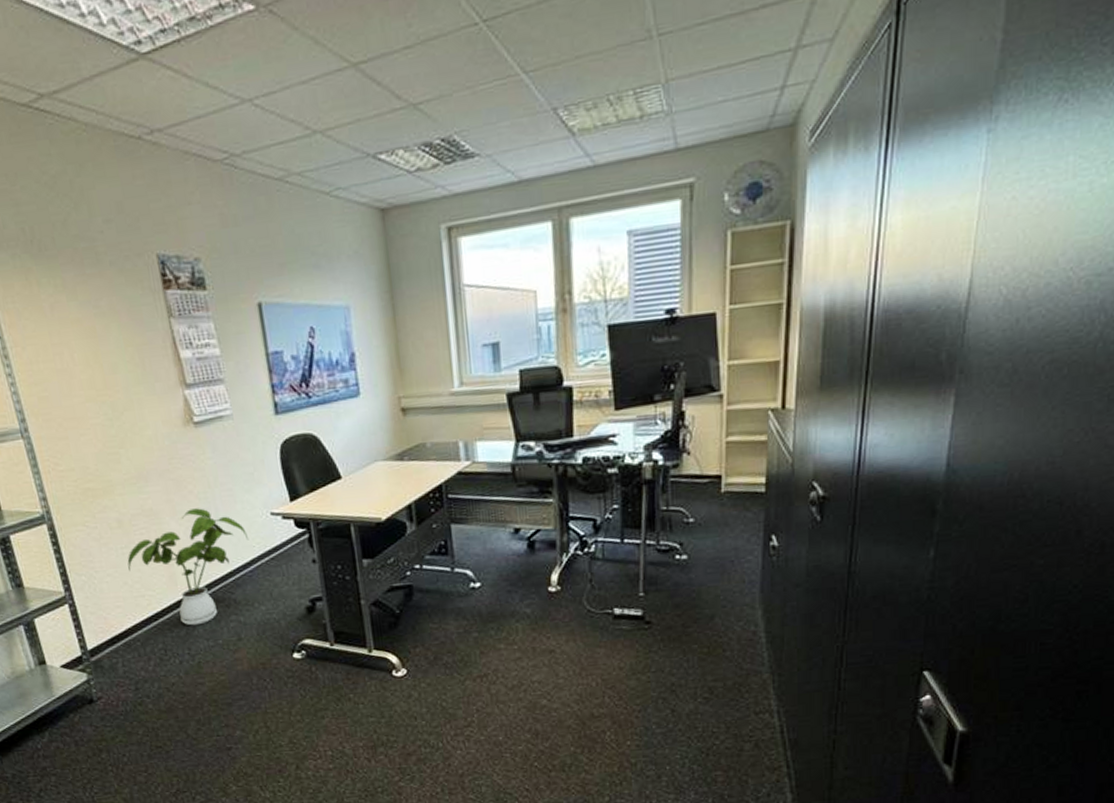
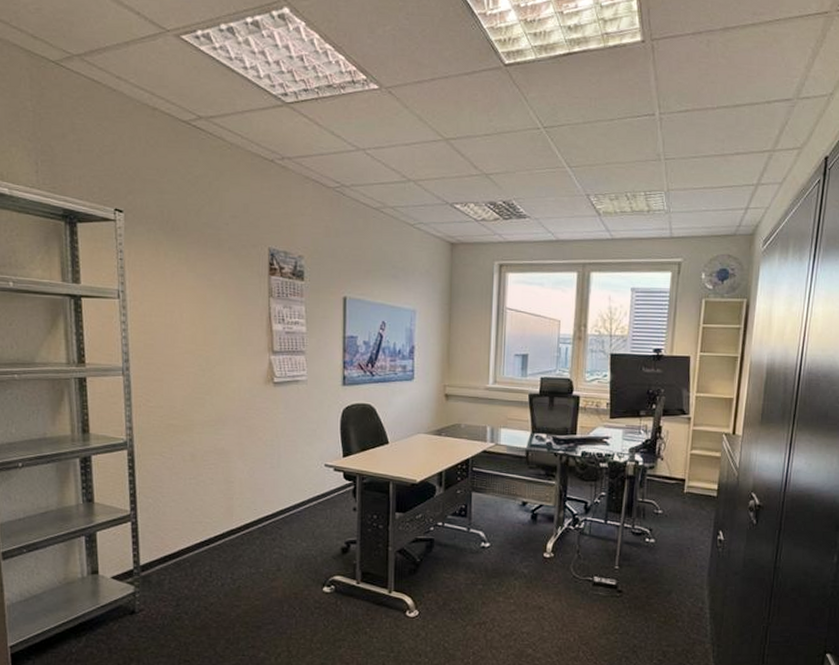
house plant: present [127,508,249,626] -> none [193,453,303,554]

